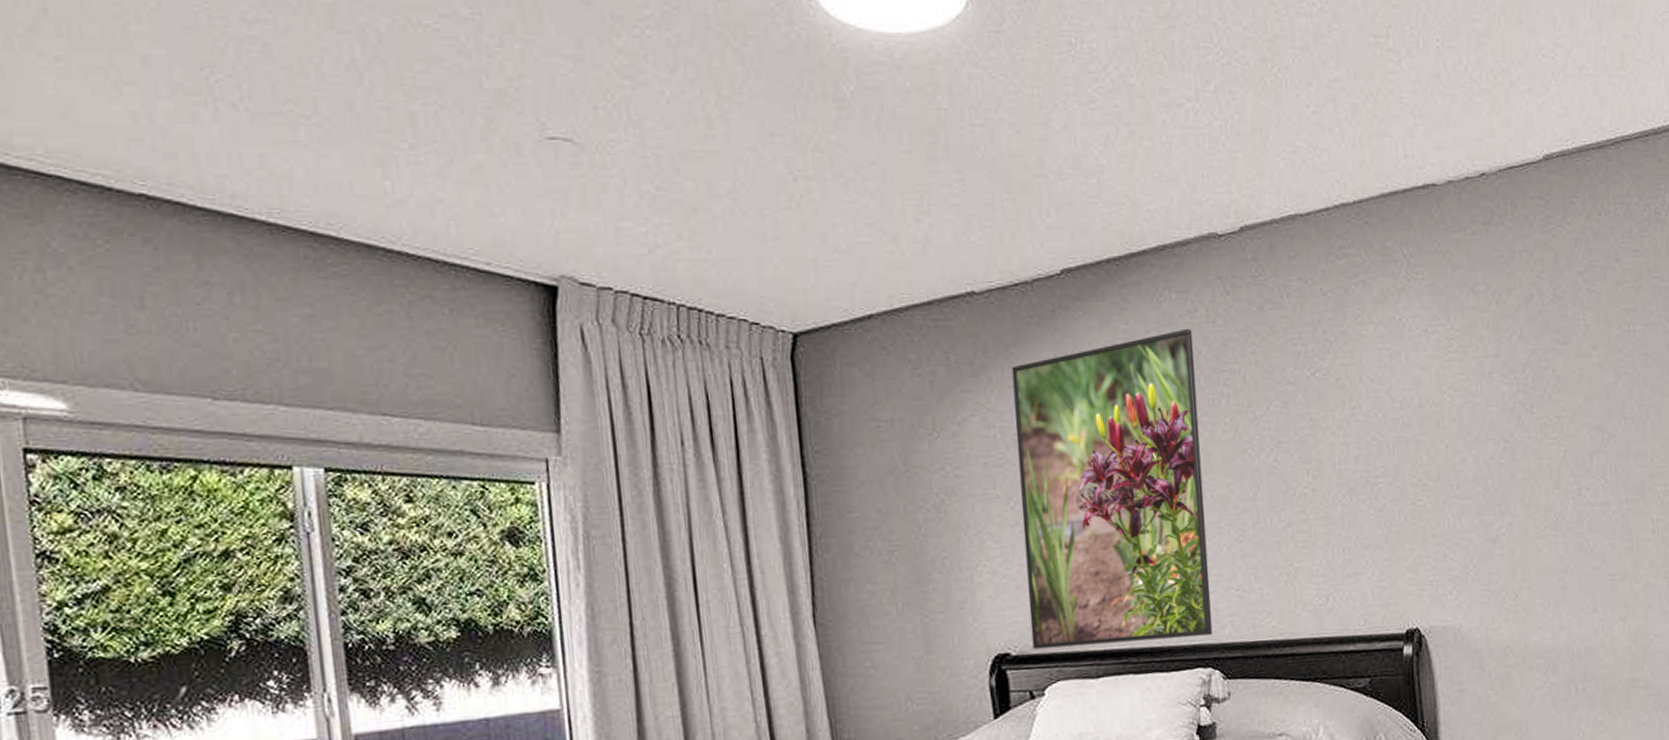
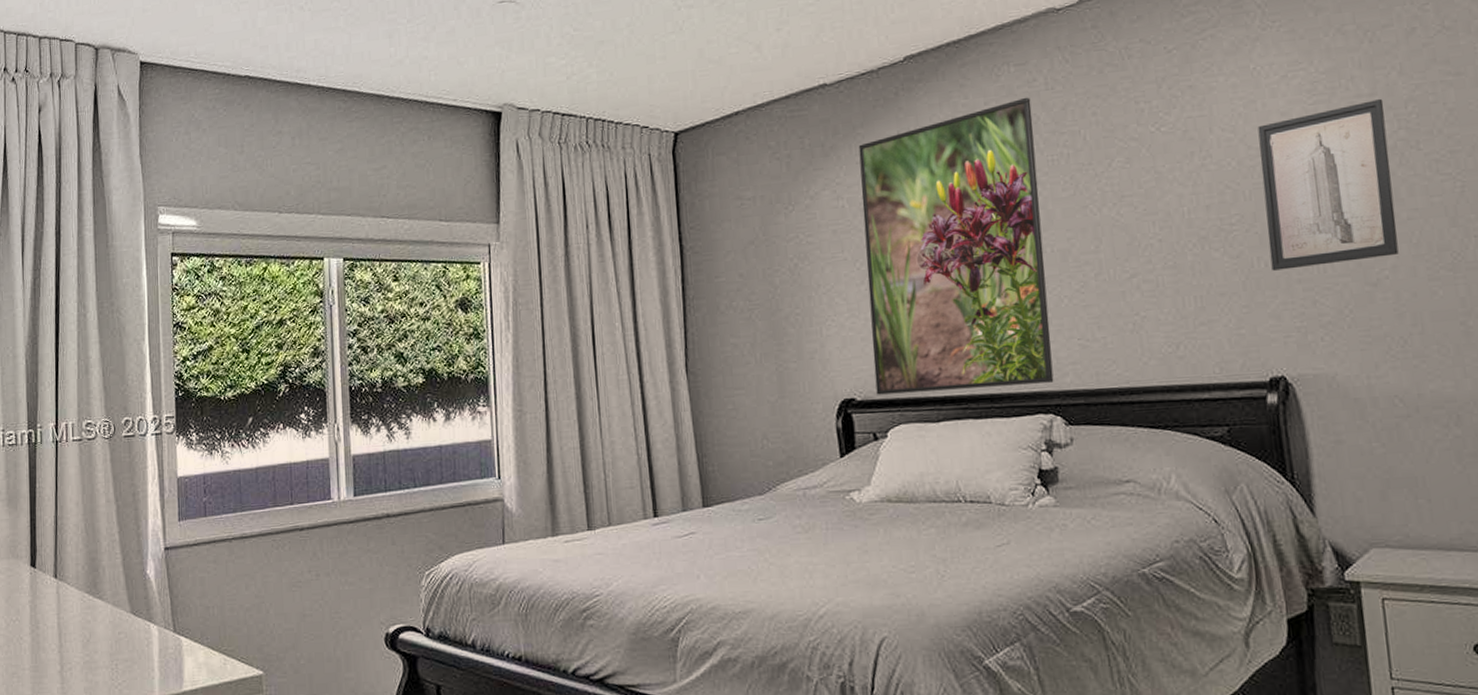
wall art: none [1401,360,1514,525] -> present [1257,98,1399,271]

